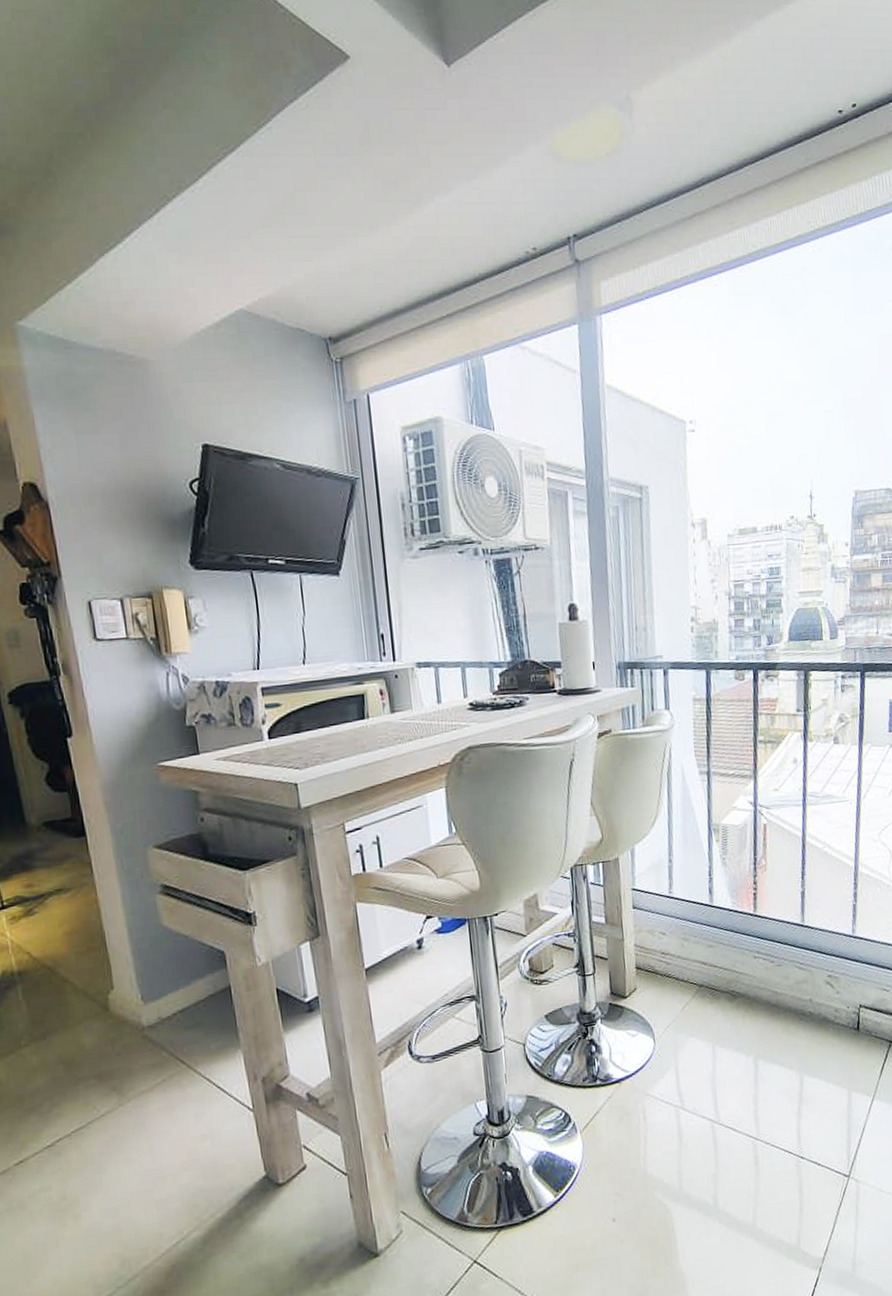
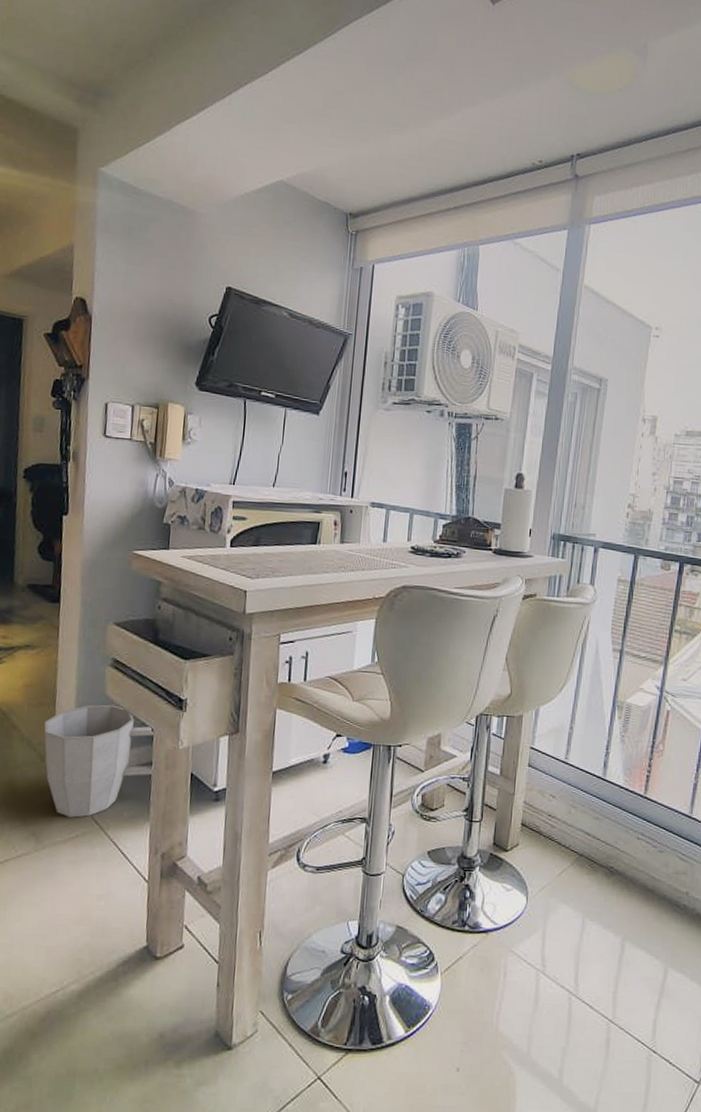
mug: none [98,934,233,1064] -> present [44,704,155,818]

